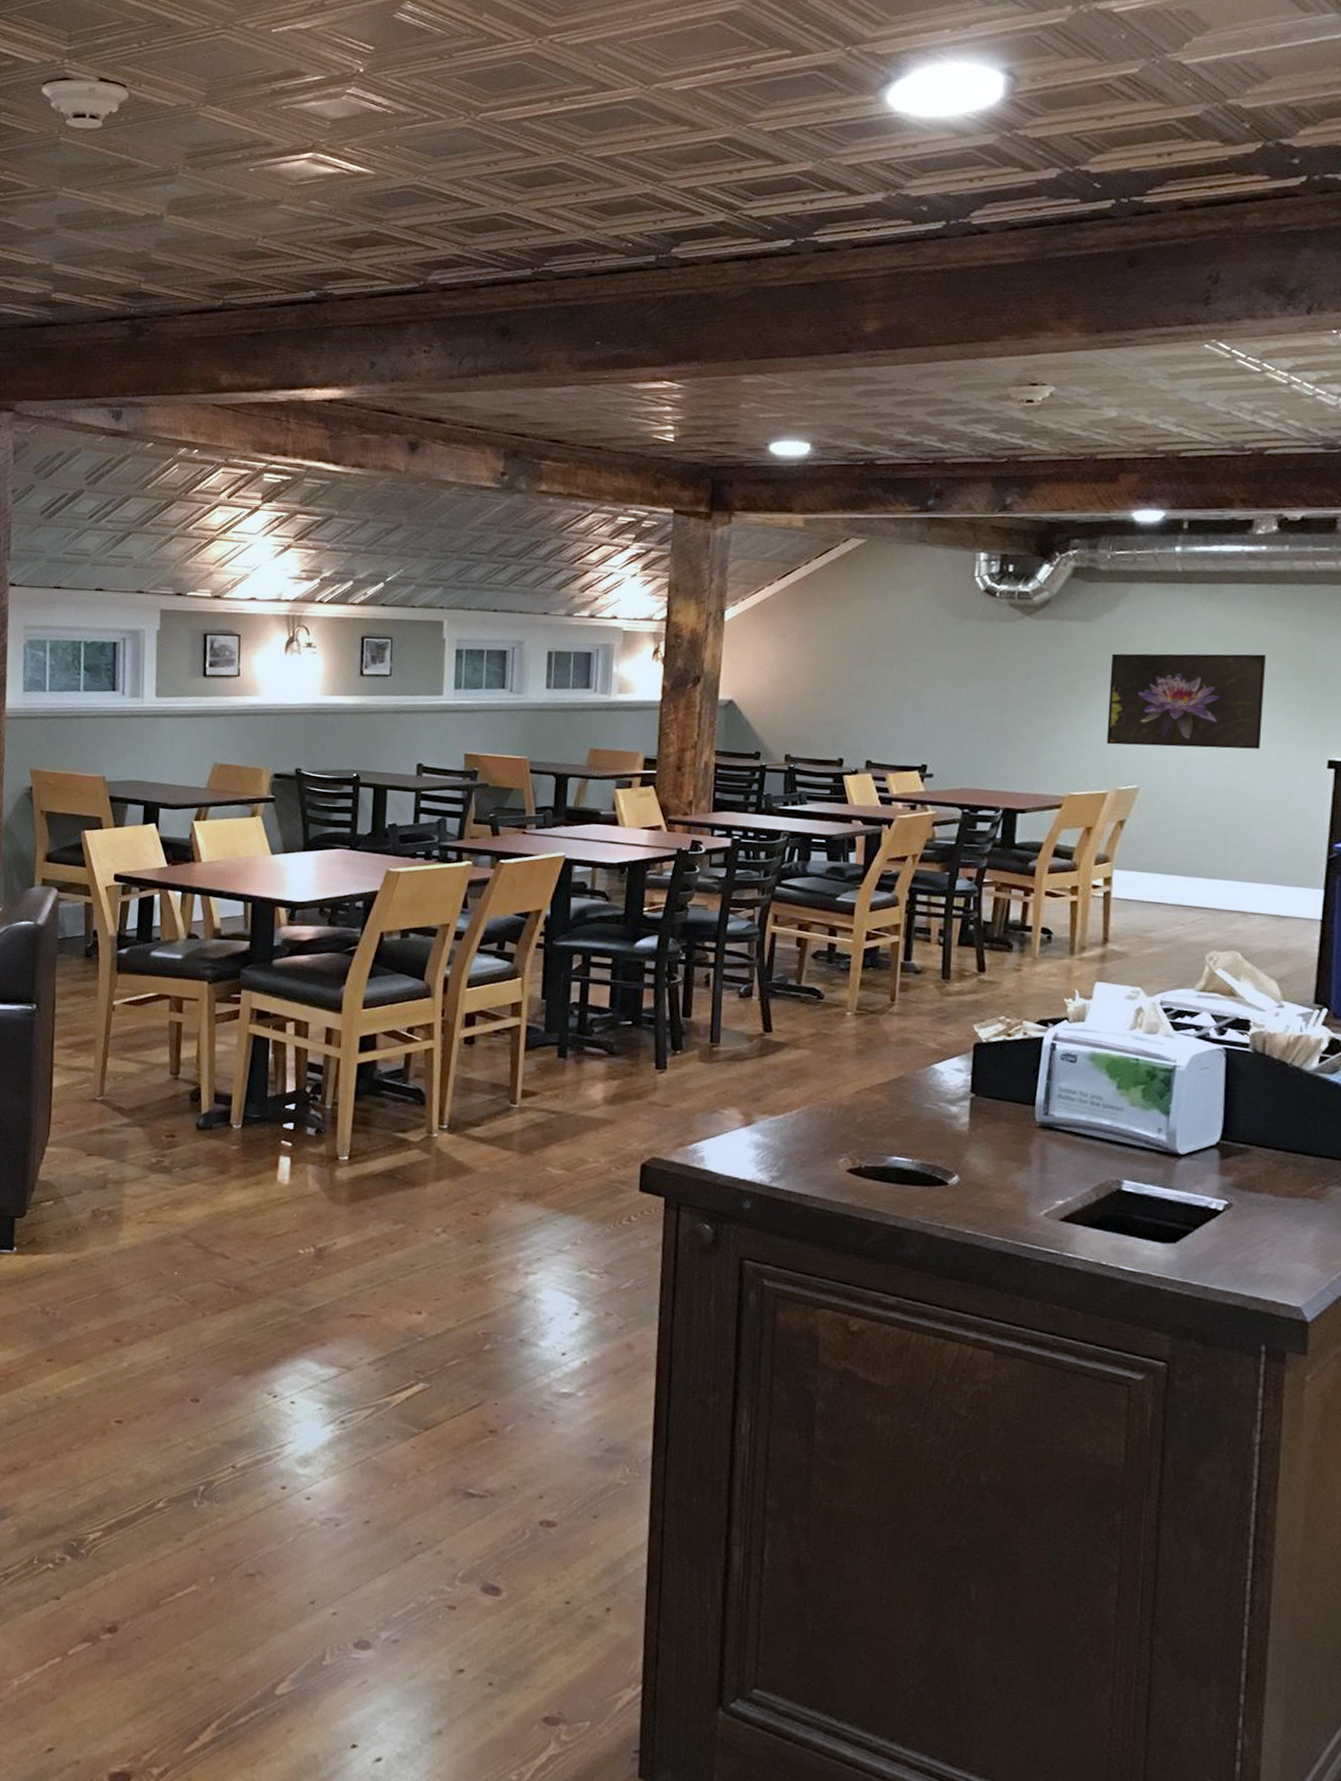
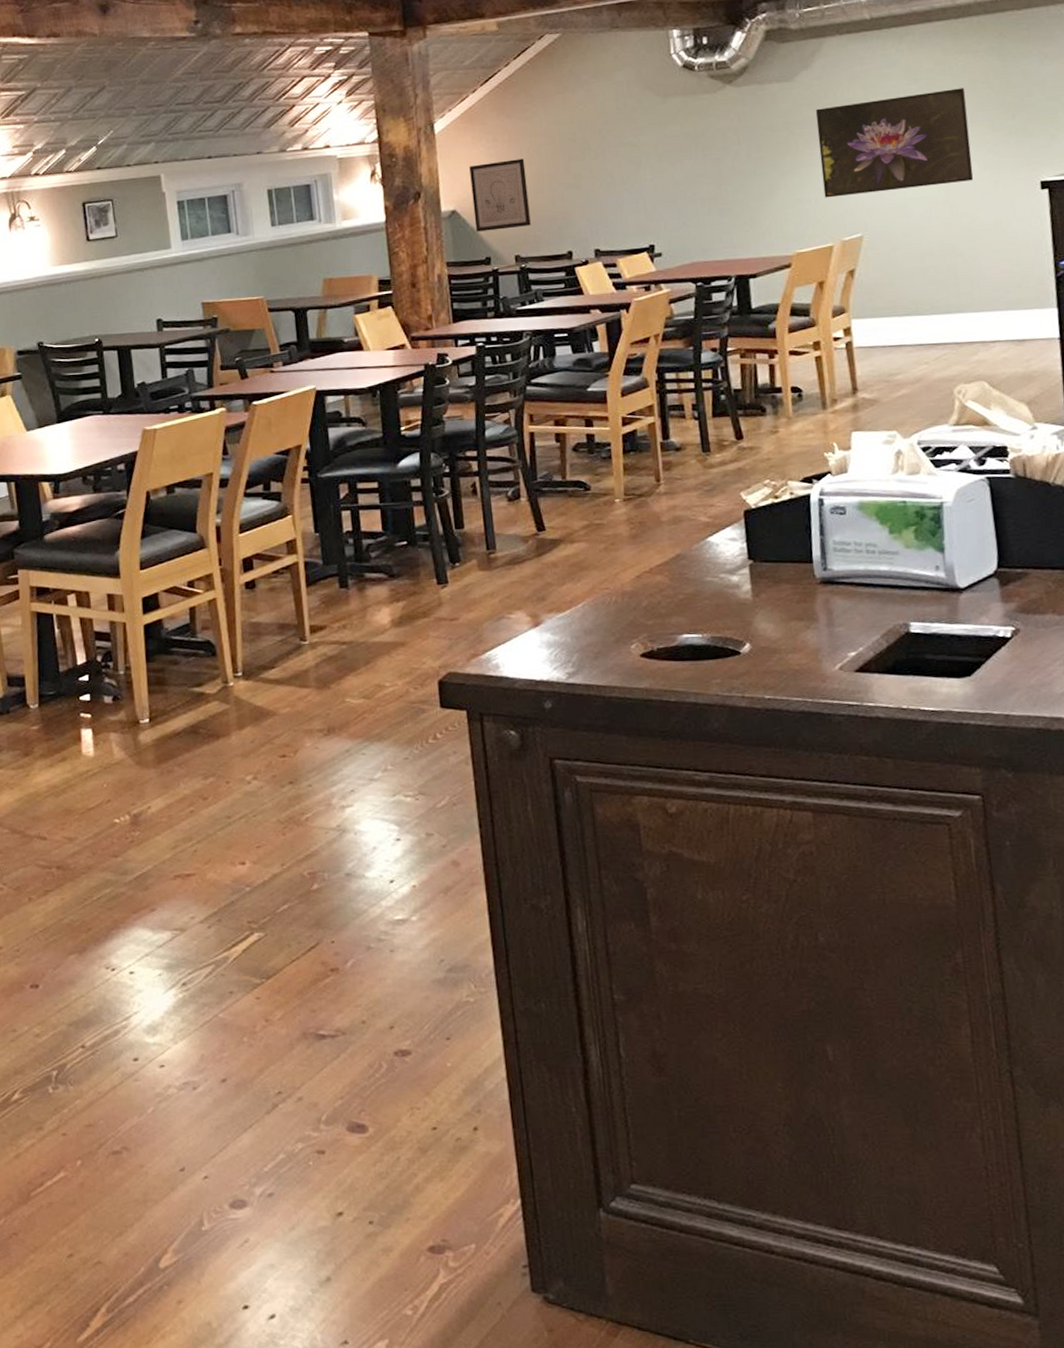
wall art: none [749,658,810,727] -> present [469,158,531,232]

